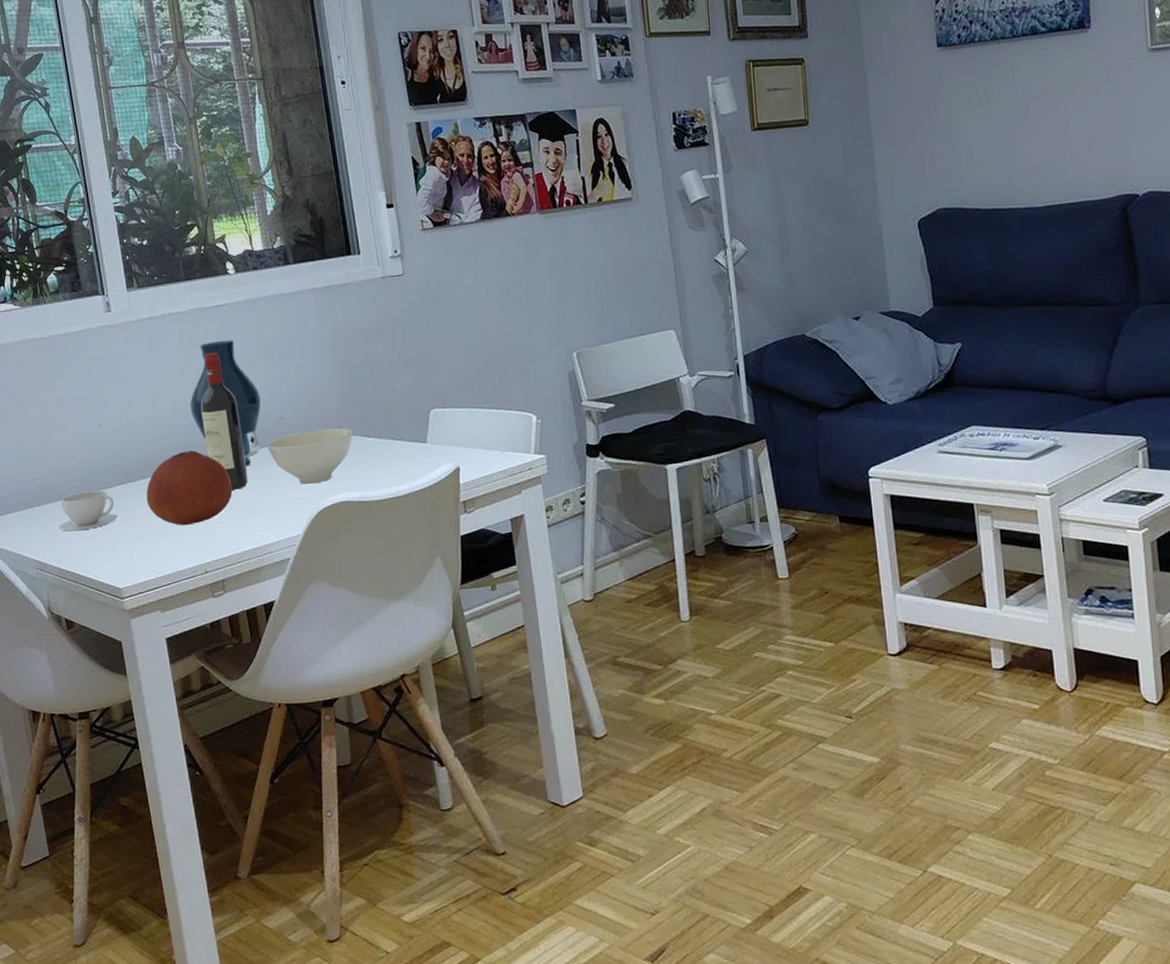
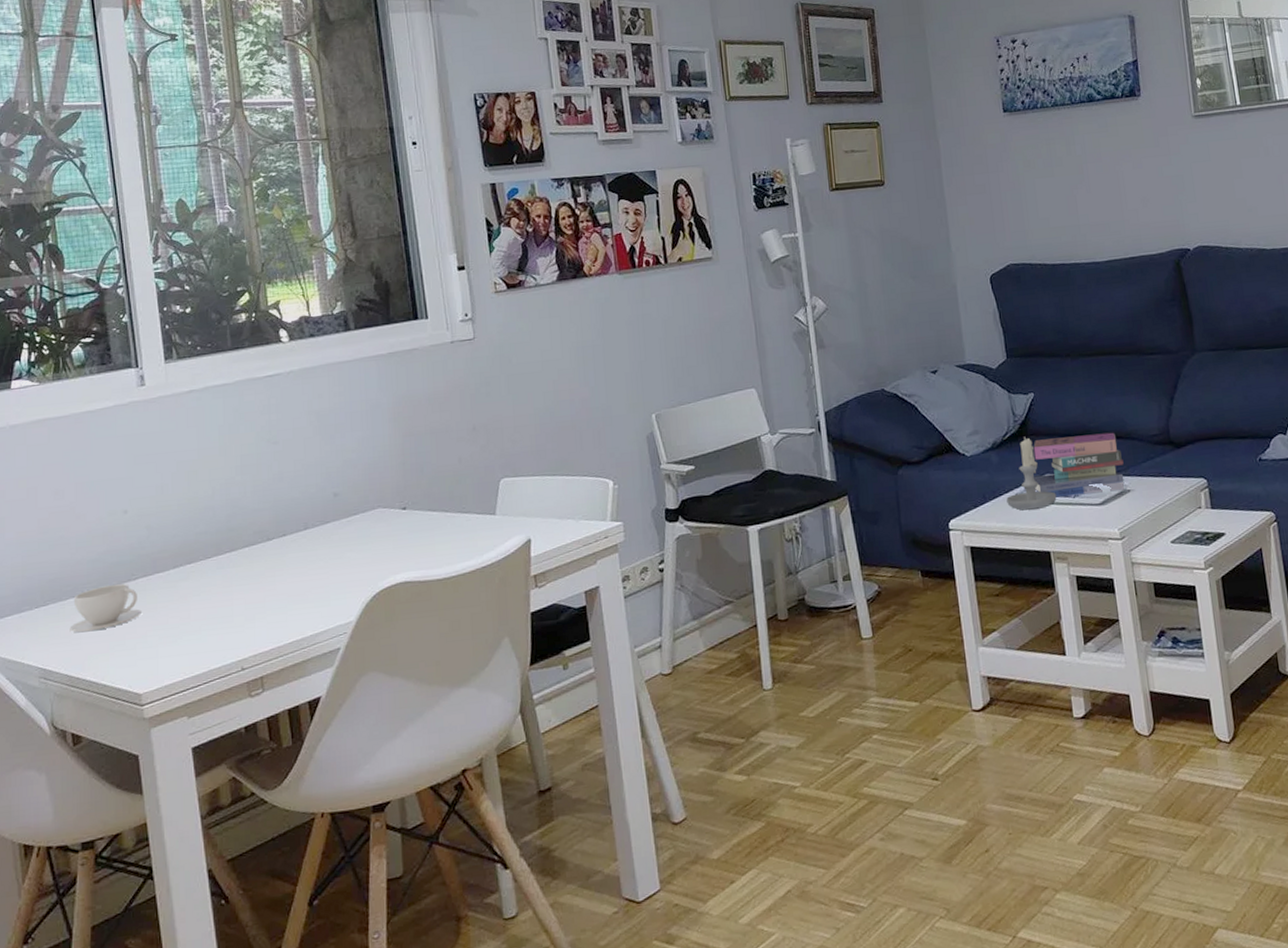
fruit: present [146,450,233,526] -> none [176,534,277,619]
vase: present [190,339,261,467] -> none [232,412,313,549]
wine bottle: present [200,352,248,490] -> none [244,426,296,576]
bowl: present [266,428,353,484] -> none [317,502,415,566]
candle: none [929,386,982,461] -> present [1006,436,1057,511]
books: none [957,385,1056,450] -> present [1033,432,1124,498]

